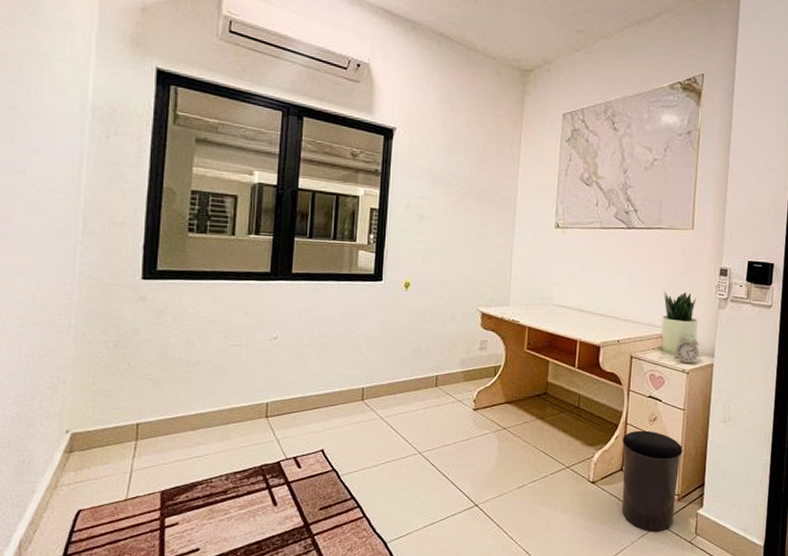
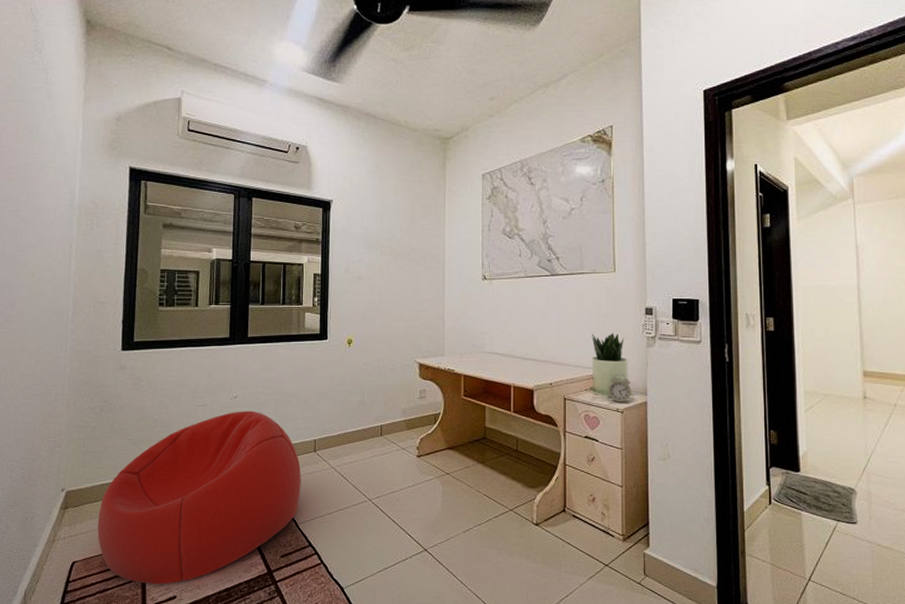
bean bag chair: none [109,353,346,537] -> present [97,411,301,585]
waste bin: present [621,430,683,531] -> none [563,471,624,573]

